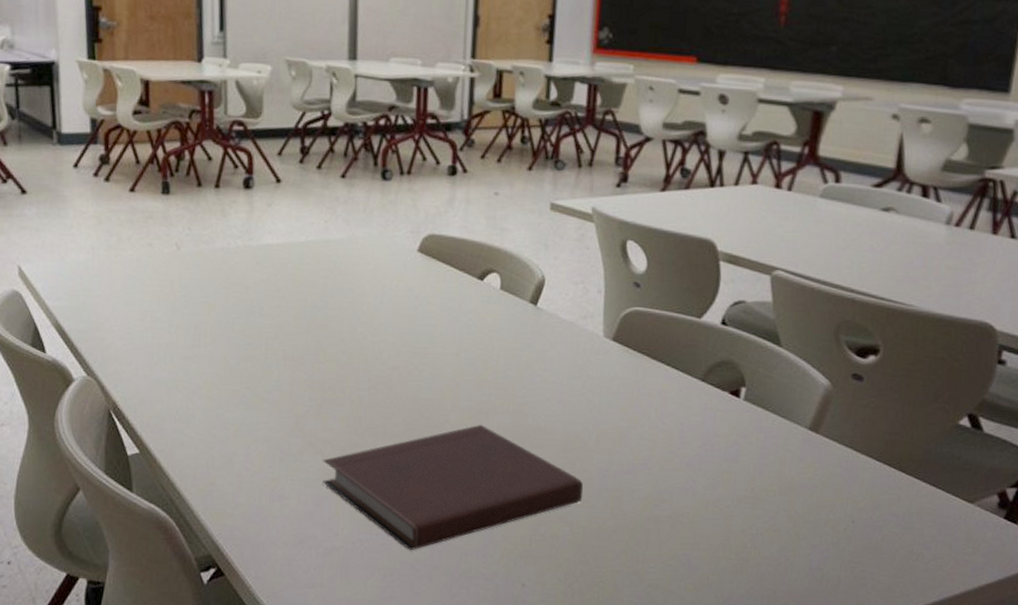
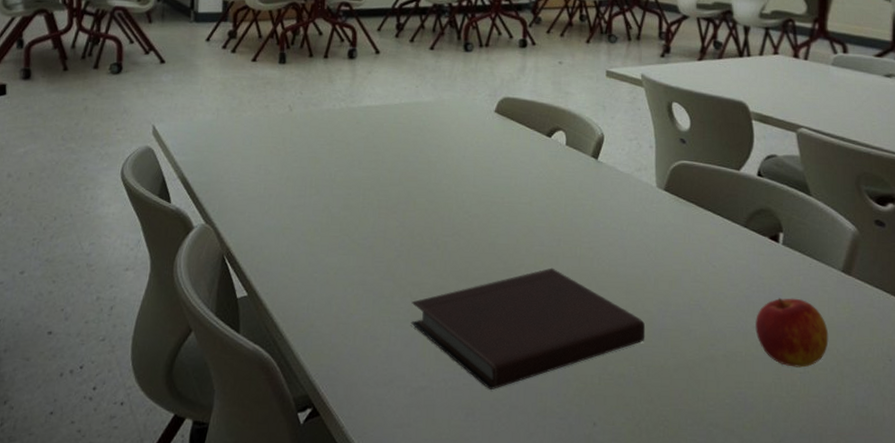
apple: none [706,456,788,529] -> present [755,297,829,368]

